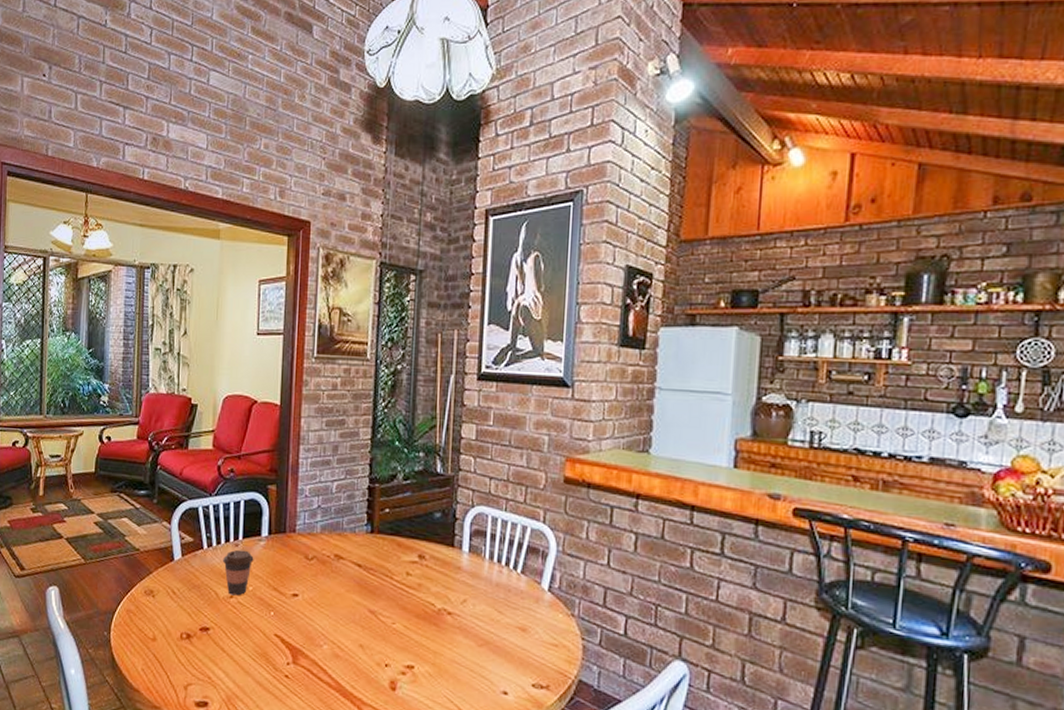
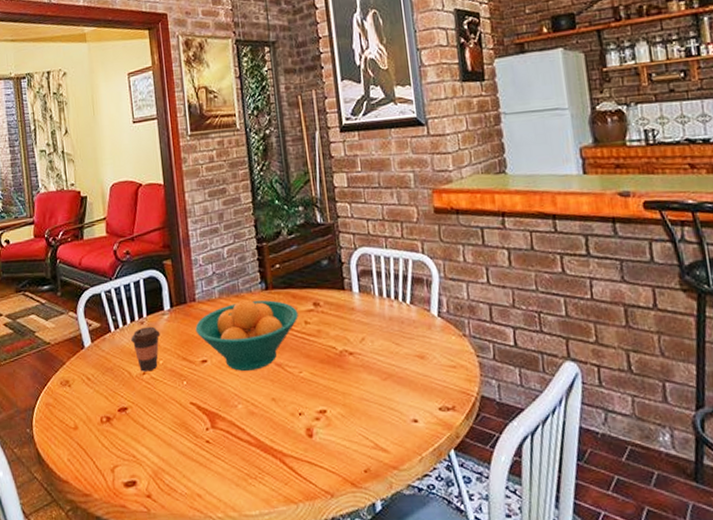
fruit bowl: none [291,539,401,613] -> present [195,299,298,371]

